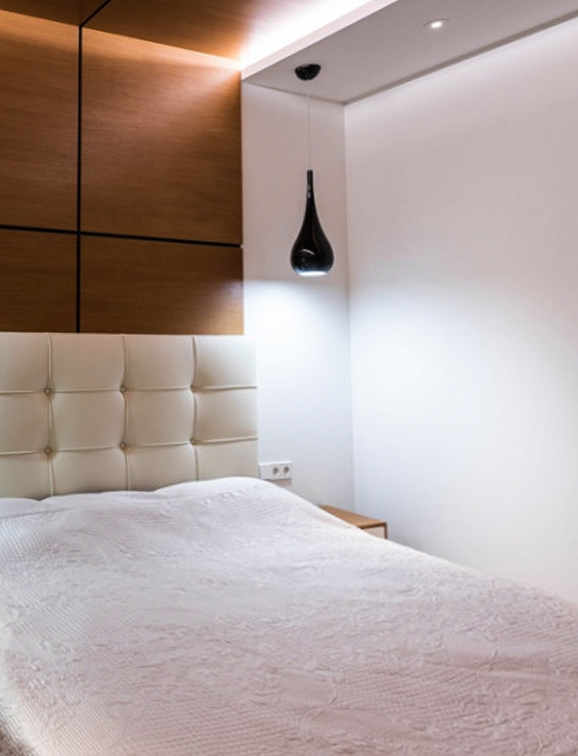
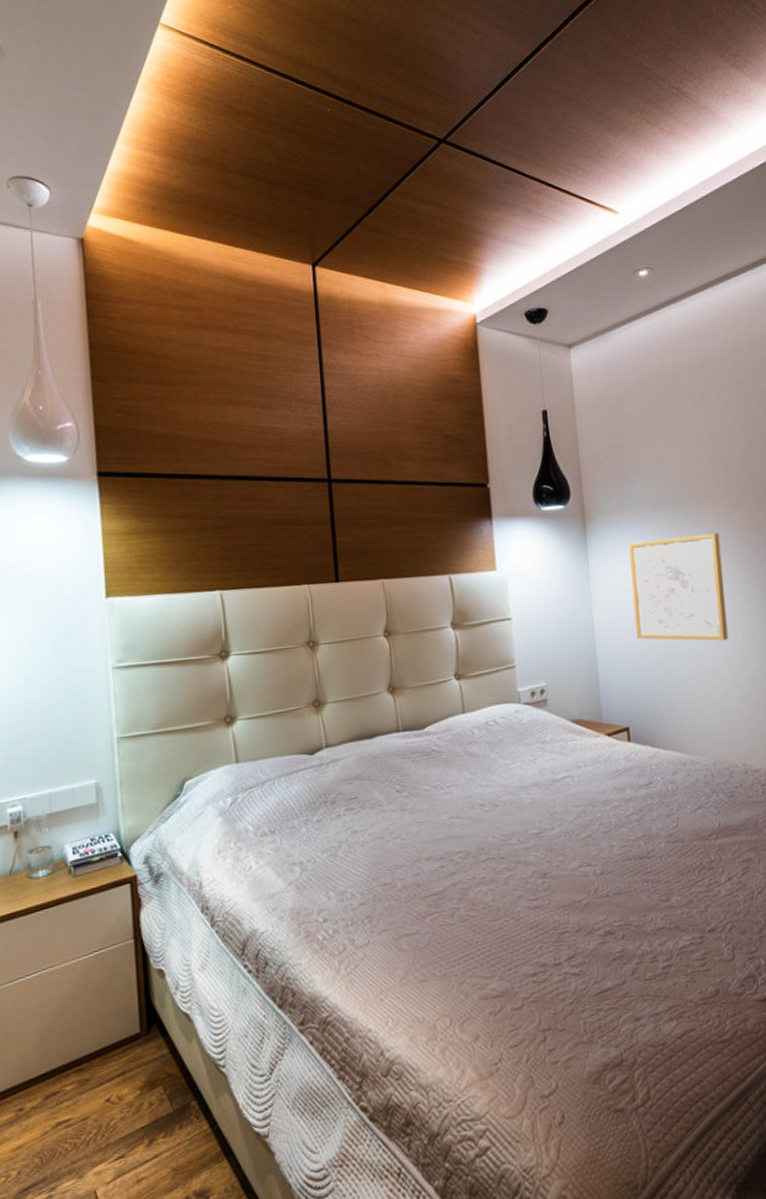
wall art: none [400,315,521,439] -> present [629,533,729,641]

